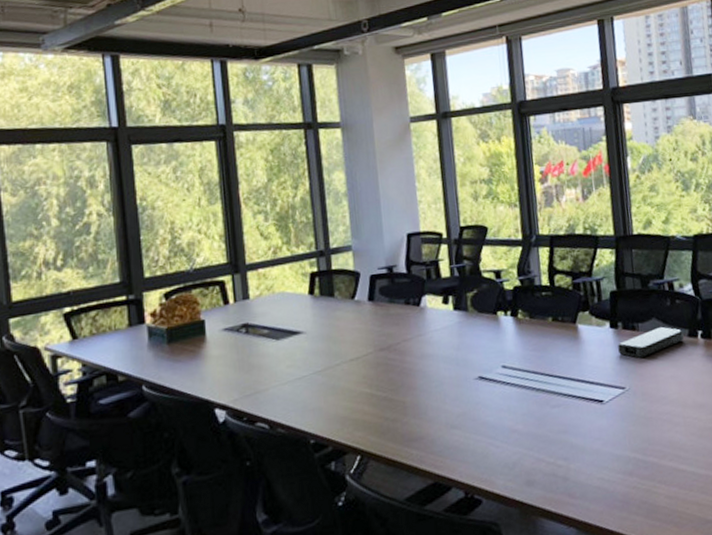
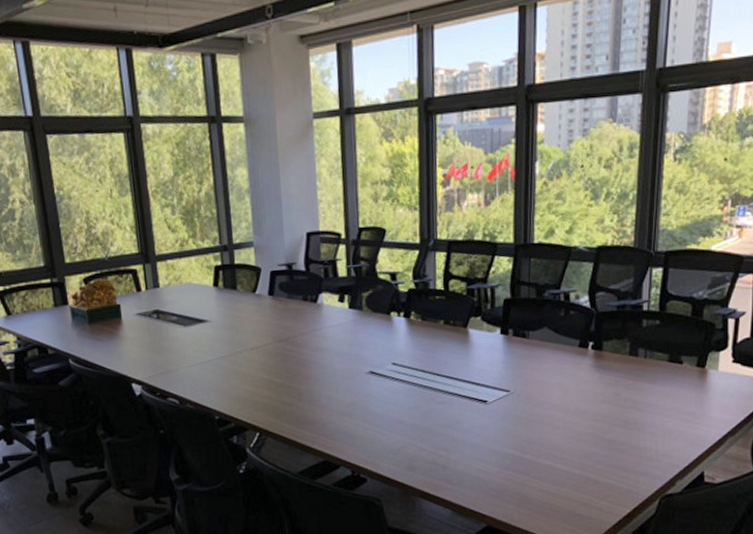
power bank: present [618,327,684,358] -> none [506,336,574,364]

